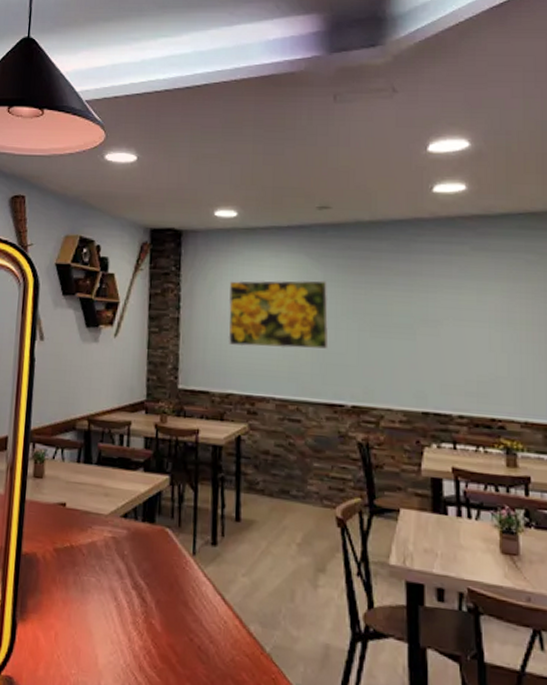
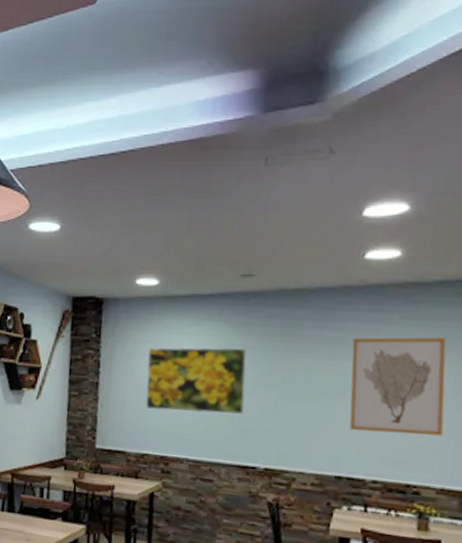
wall art: none [428,268,521,368] -> present [349,337,447,436]

